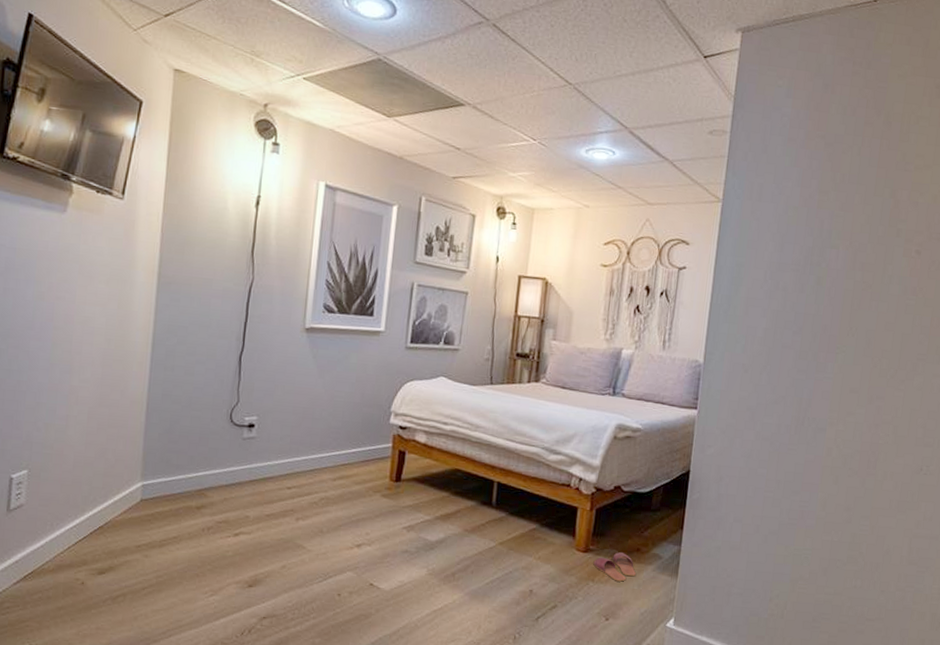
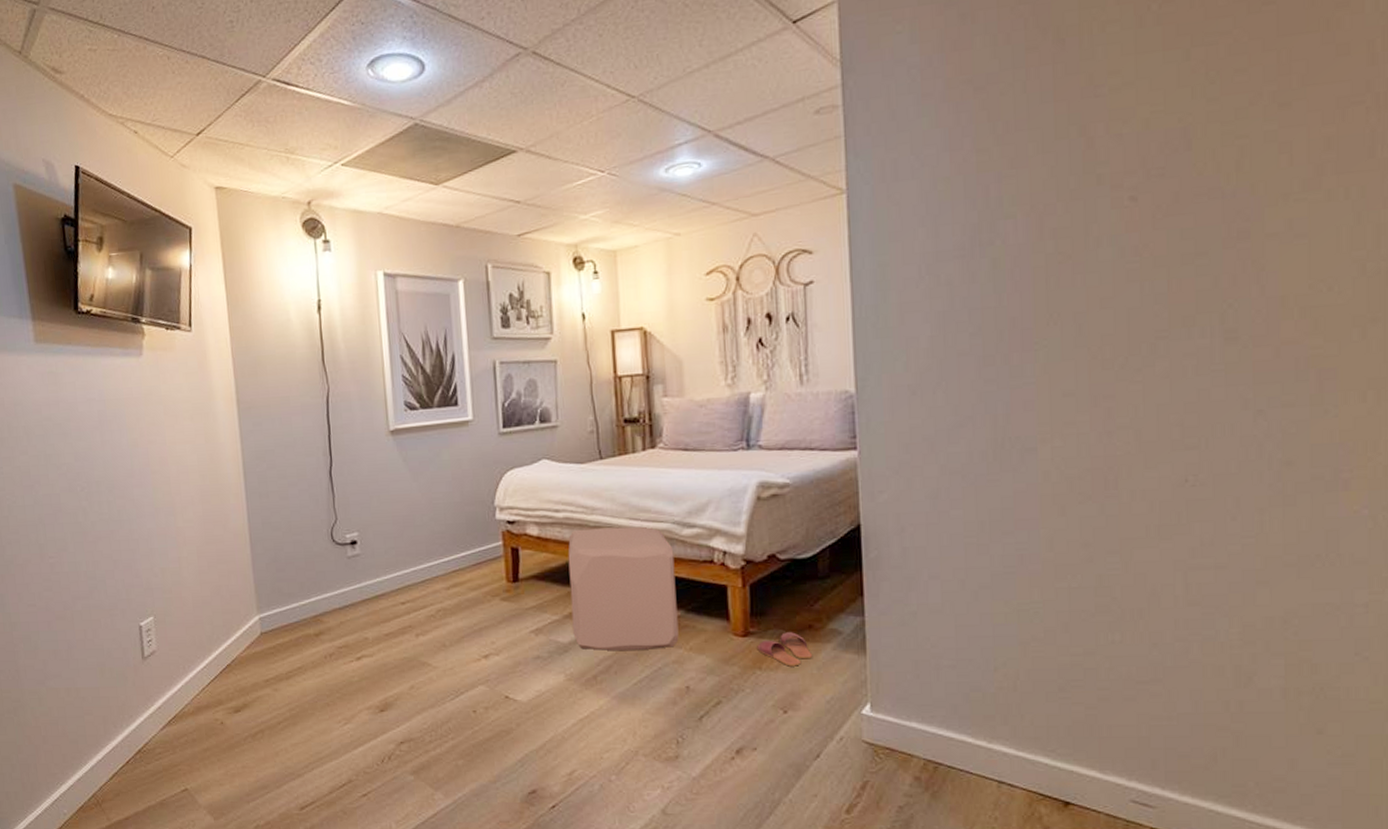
pouf: none [441,442,539,555] -> present [568,526,679,651]

